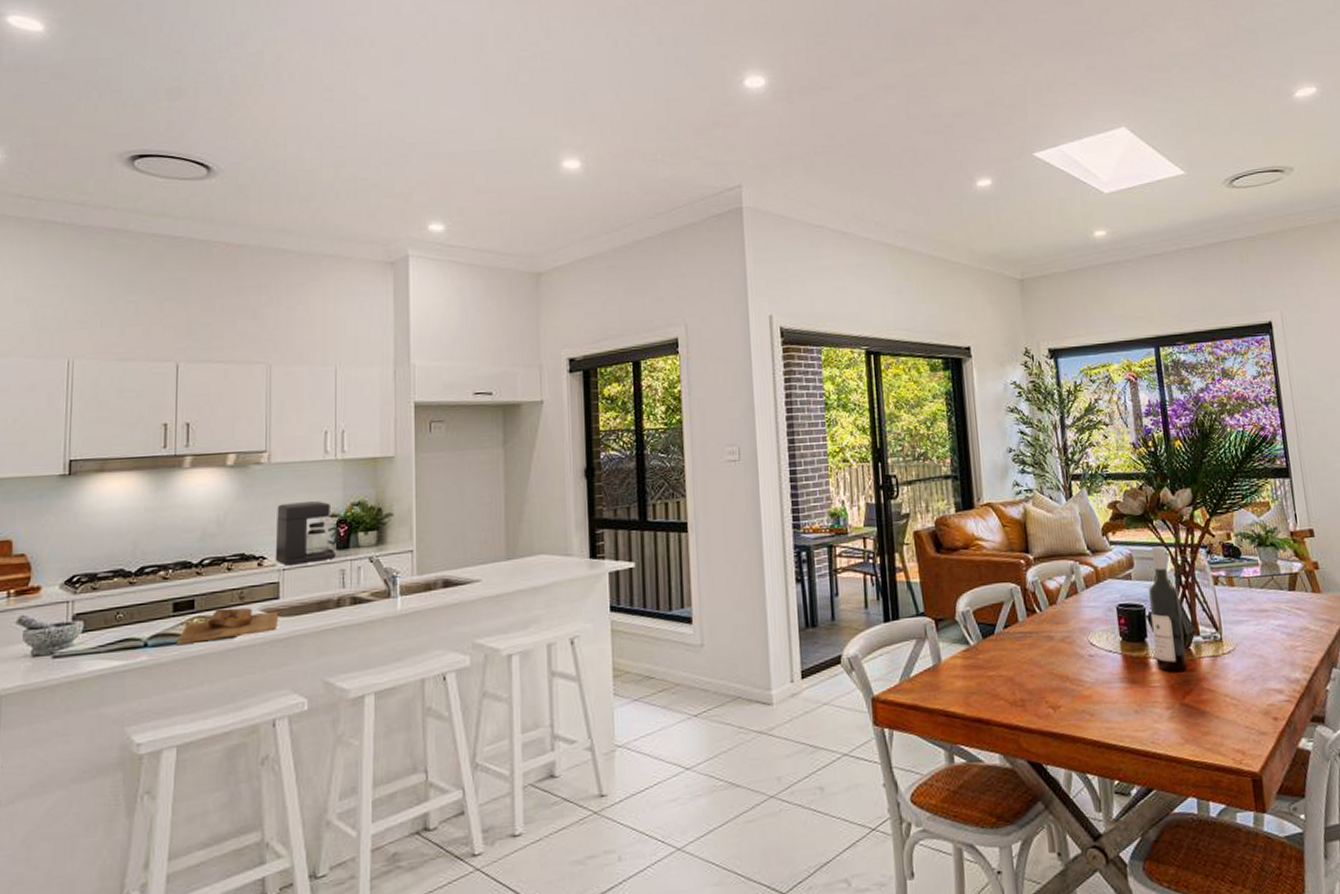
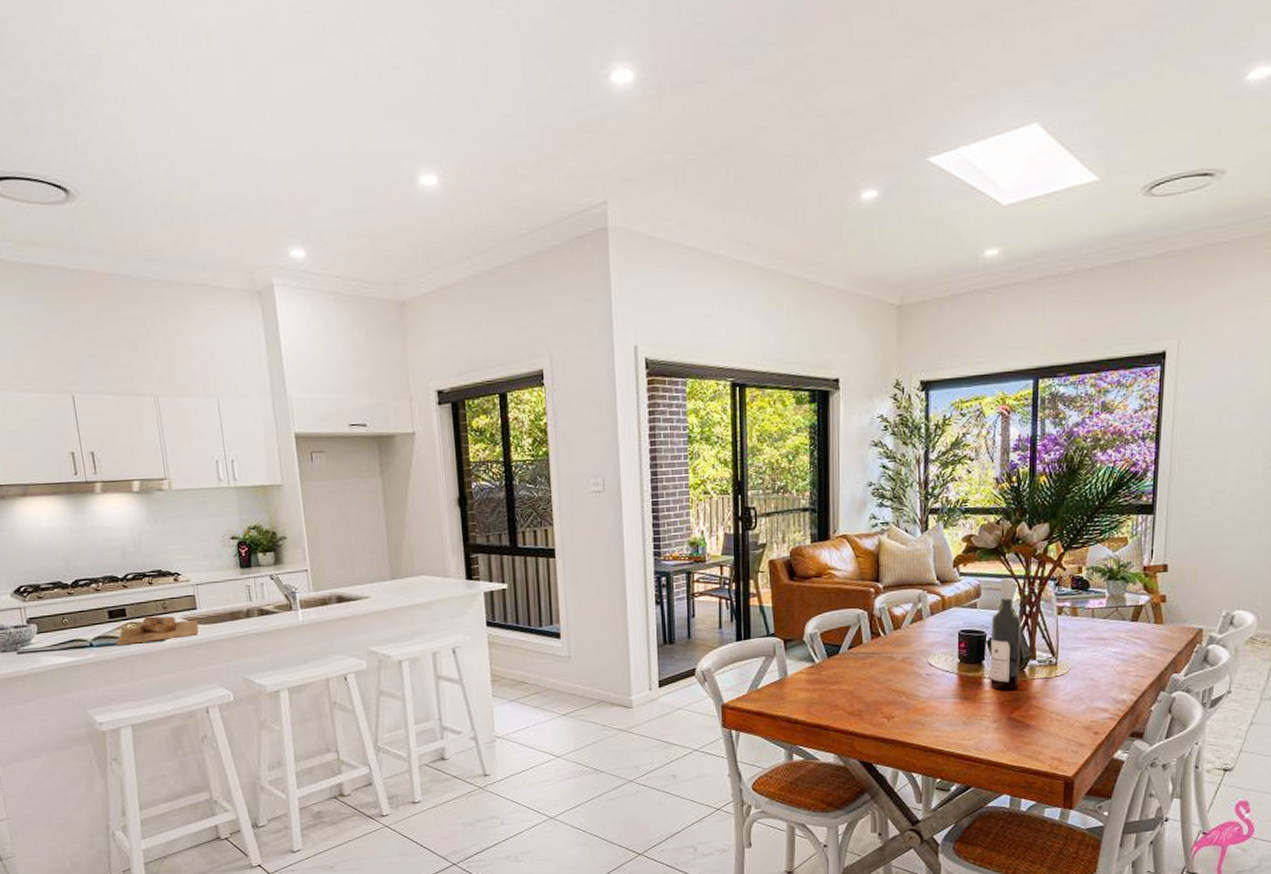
coffee maker: present [275,501,339,566] -> none [183,525,242,581]

